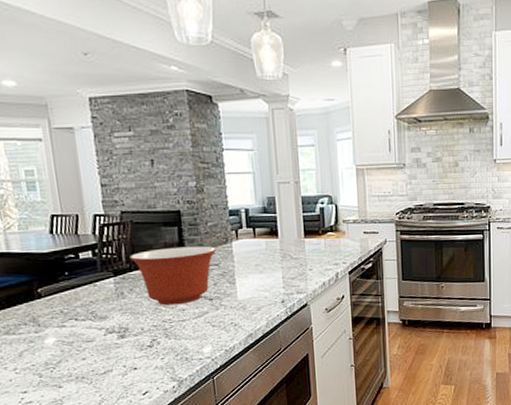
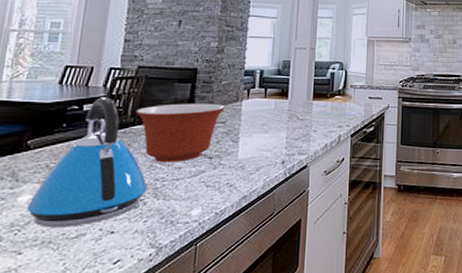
kettle: none [54,244,158,366] -> present [26,97,148,228]

